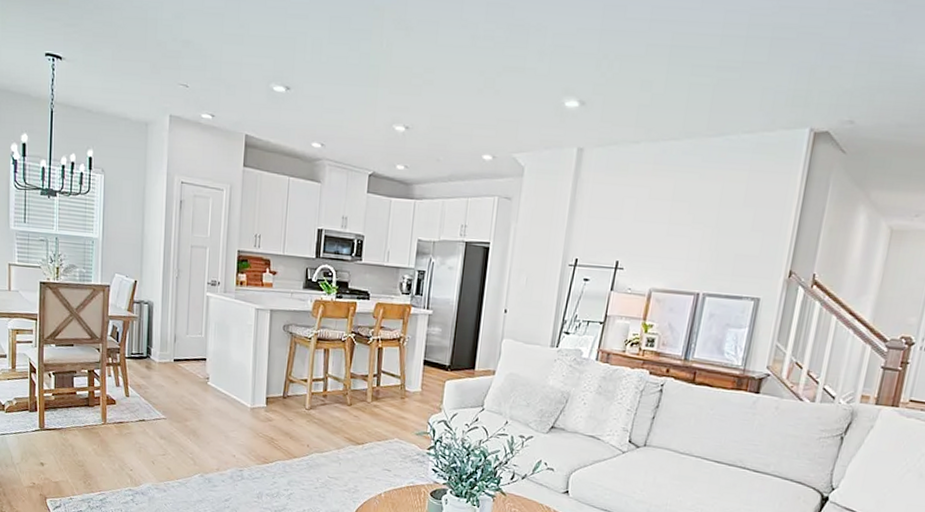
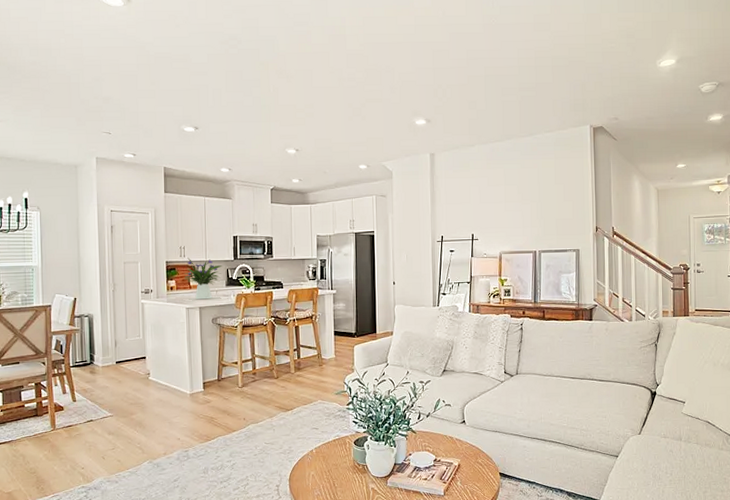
flower arrangement: none [254,249,302,302] -> present [181,258,223,300]

